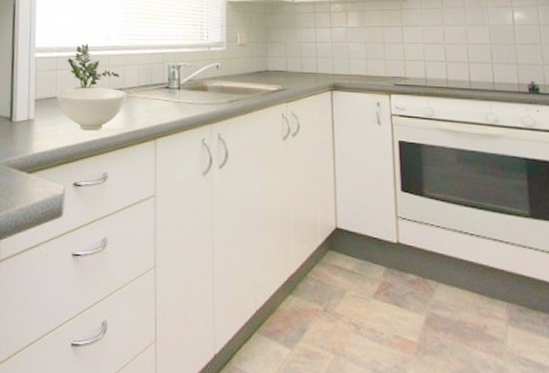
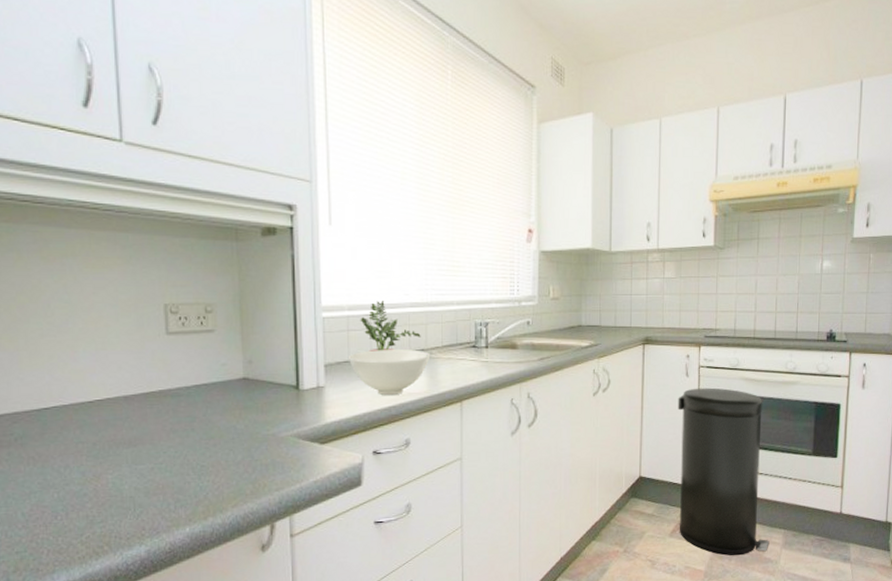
pedal bin: none [371,137,492,328] -> present [678,387,770,556]

